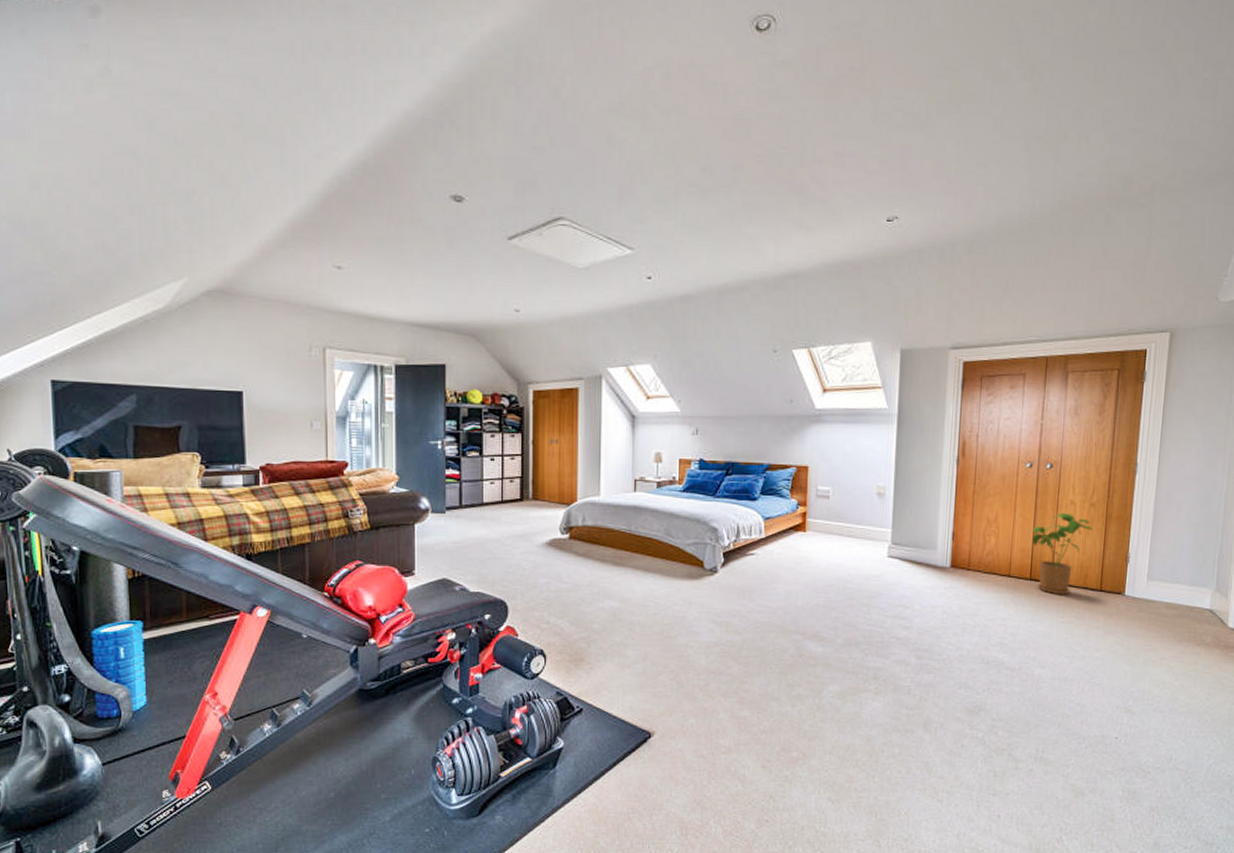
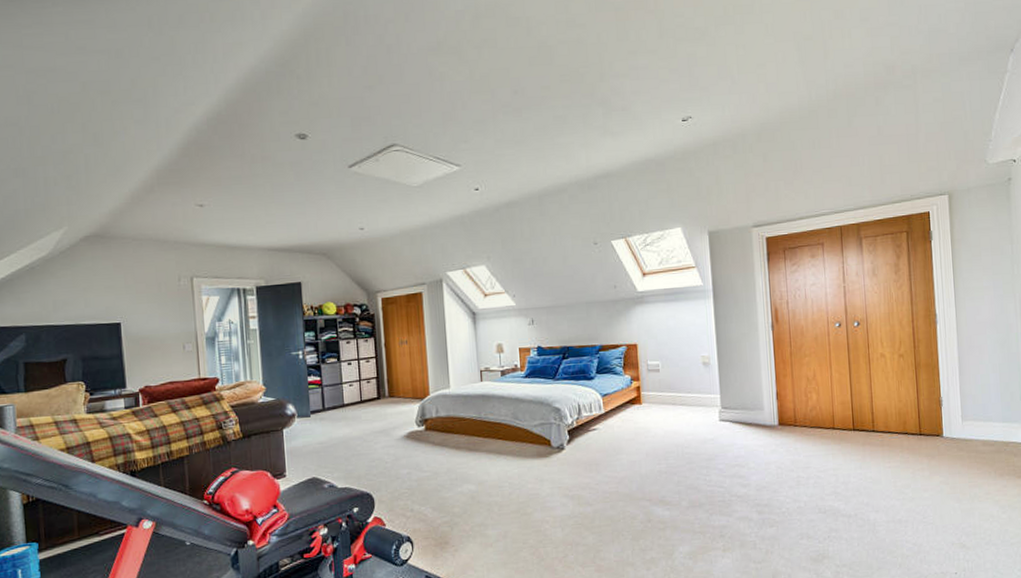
house plant: present [1031,512,1093,595] -> none [849,365,905,442]

